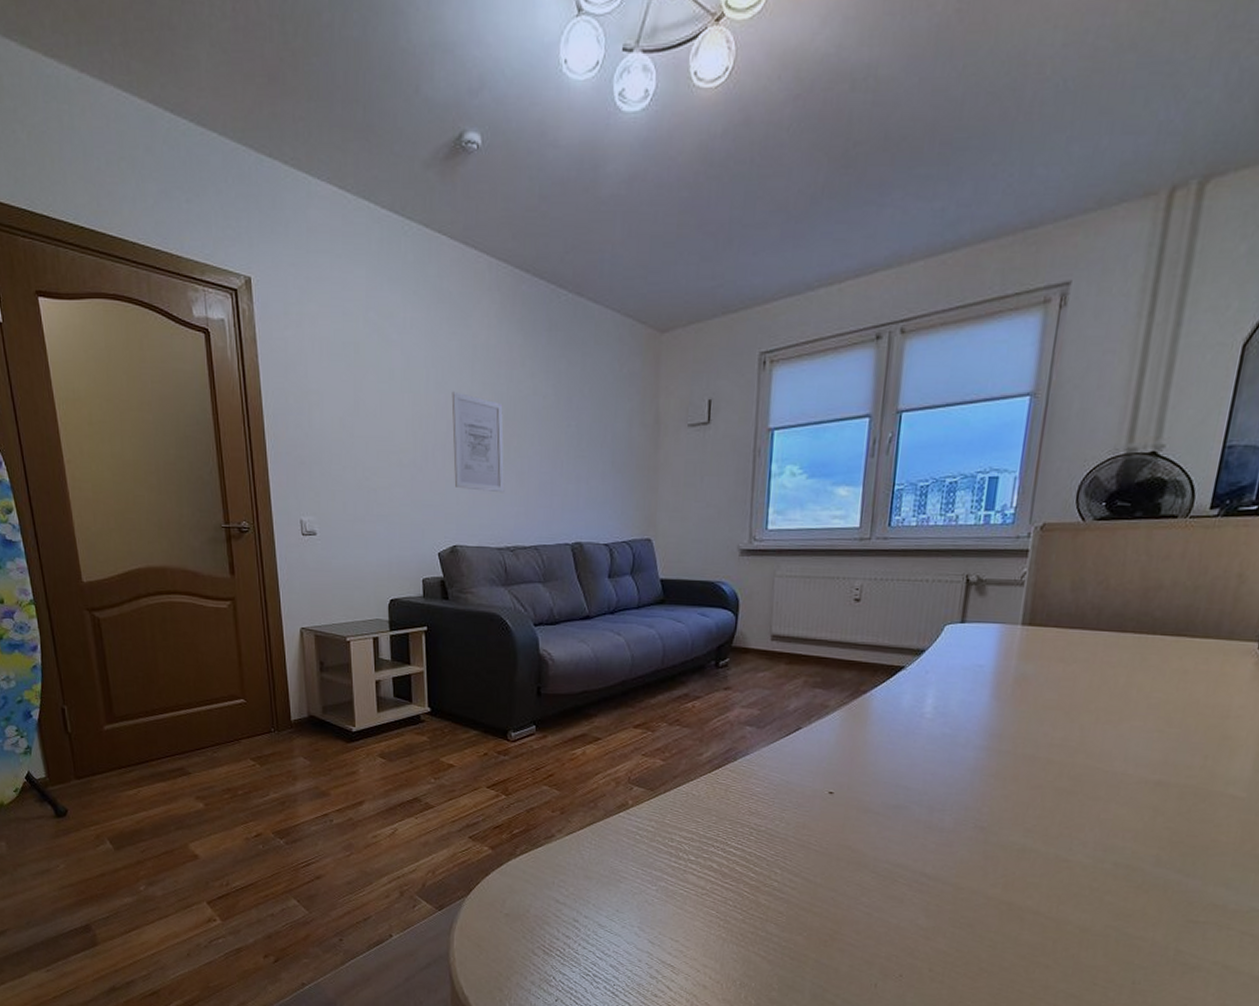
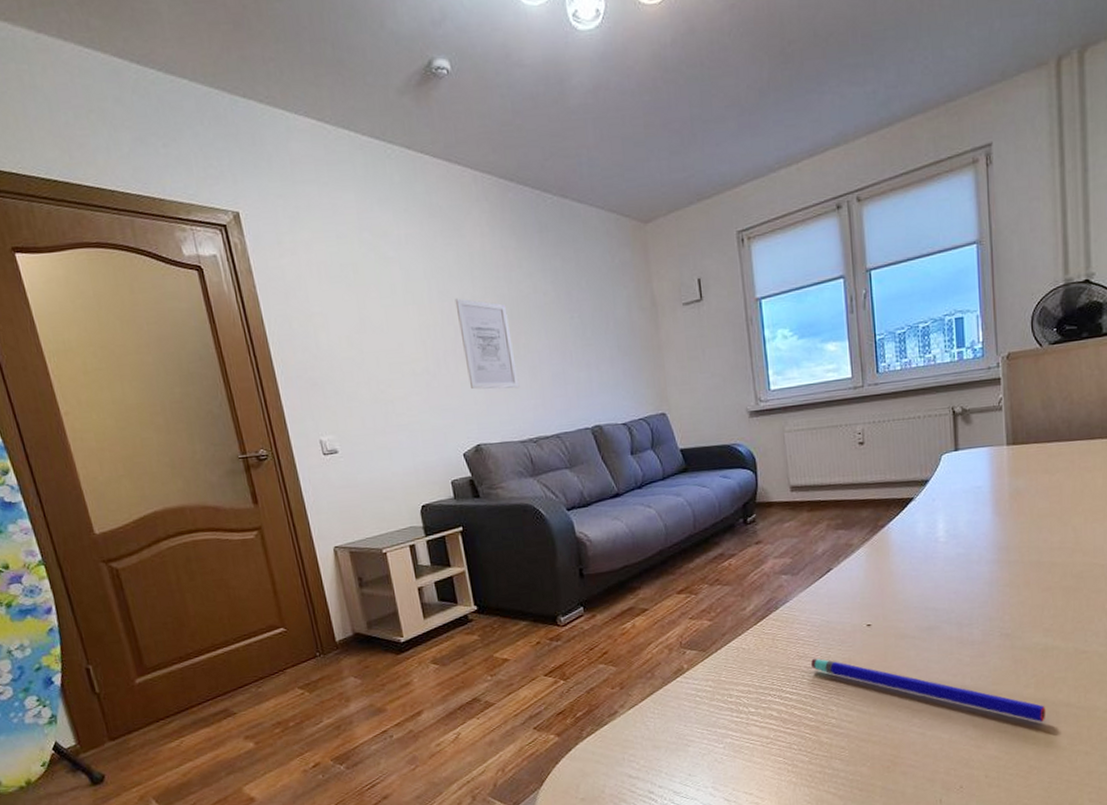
pen: none [761,816,1011,925] -> present [810,658,1046,722]

